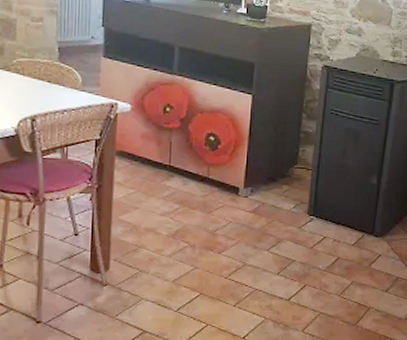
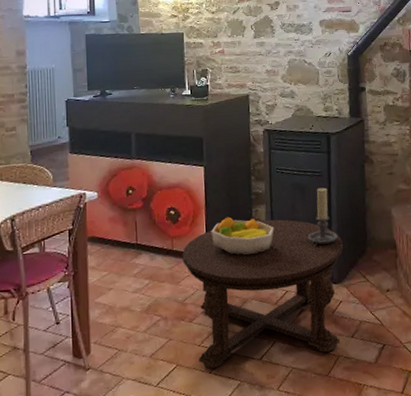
coffee table: none [217,161,392,303] -> present [182,219,344,369]
fruit bowl: none [252,152,319,195] -> present [211,216,274,256]
candle holder: none [354,137,387,197] -> present [308,187,338,247]

